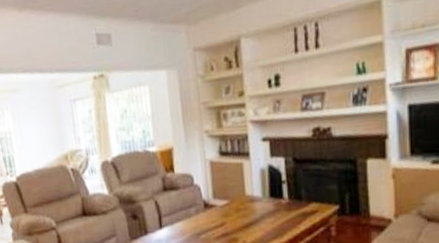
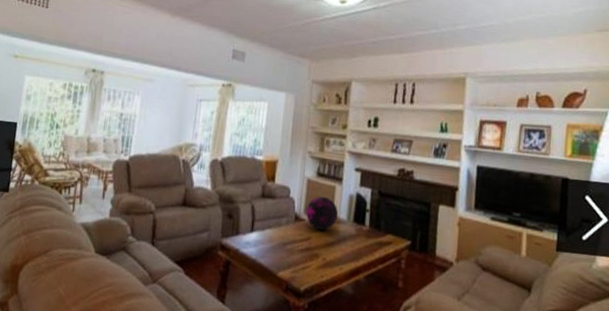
decorative orb: none [214,176,252,213] -> present [305,196,339,230]

